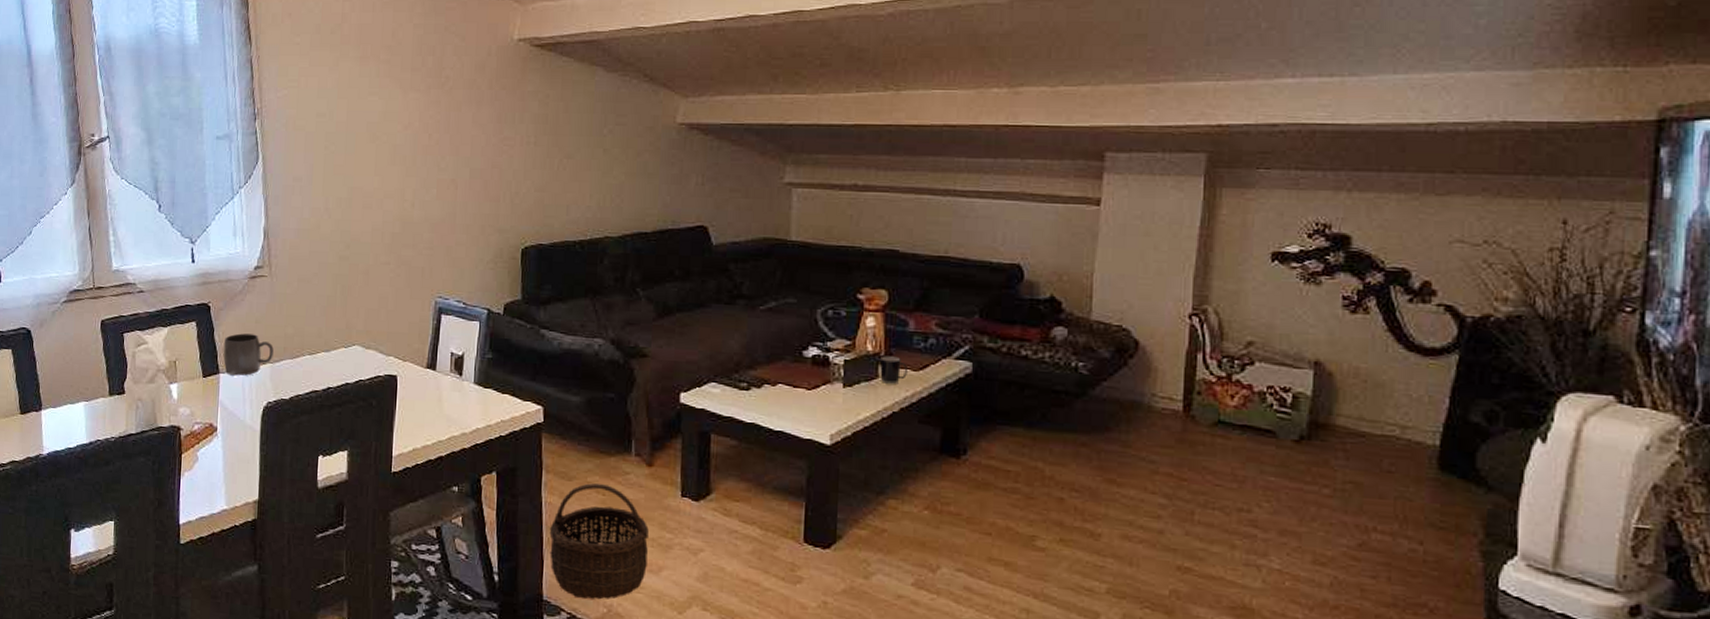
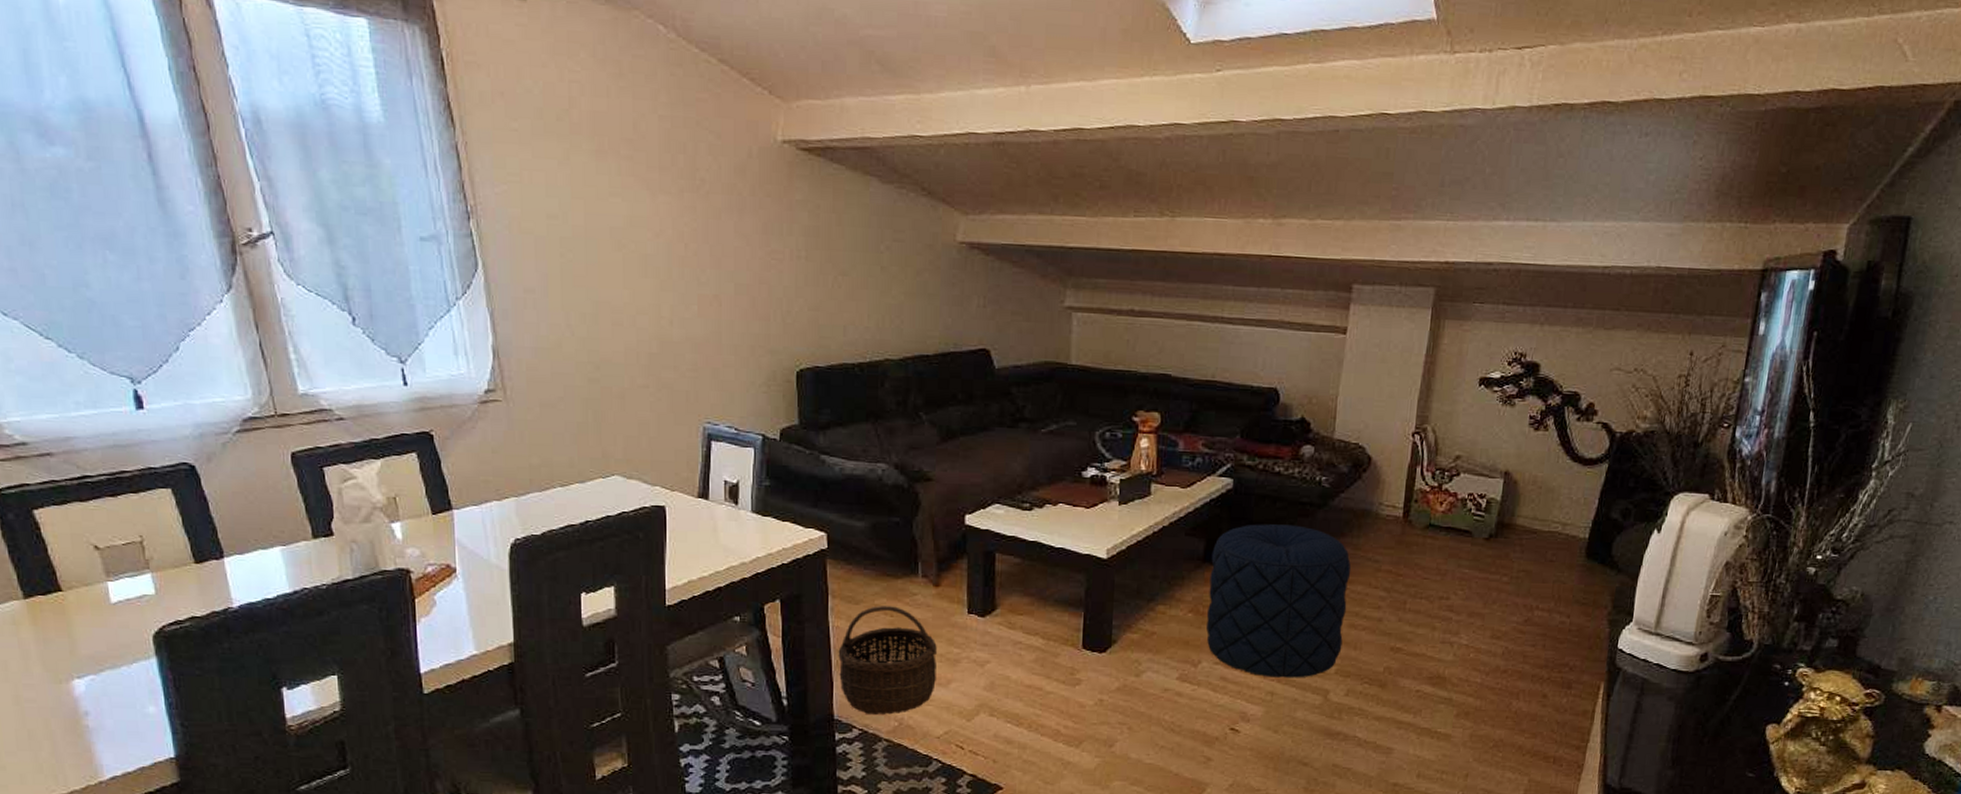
mug: present [223,333,274,377] -> none [454,465,517,512]
mug: present [879,356,907,384] -> none [1151,474,1177,501]
pouf: none [946,413,1121,595] -> present [1206,524,1352,678]

